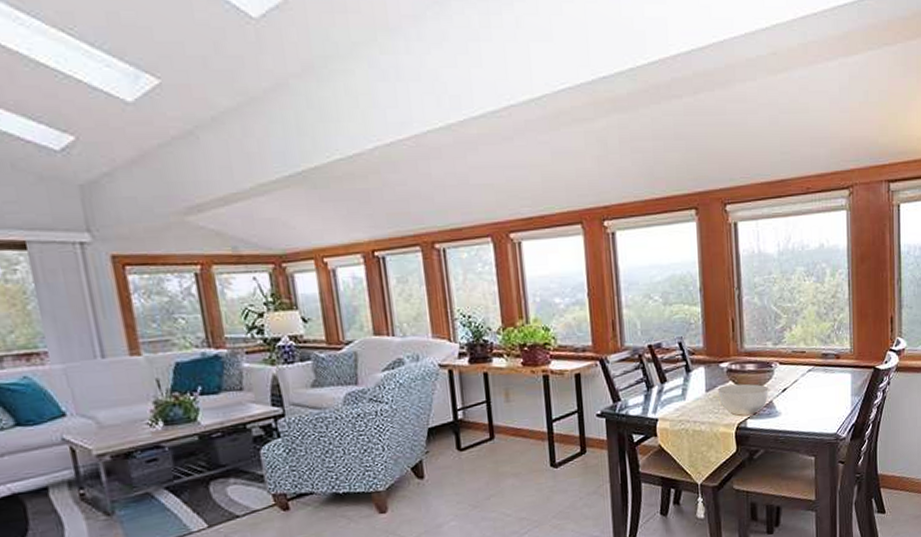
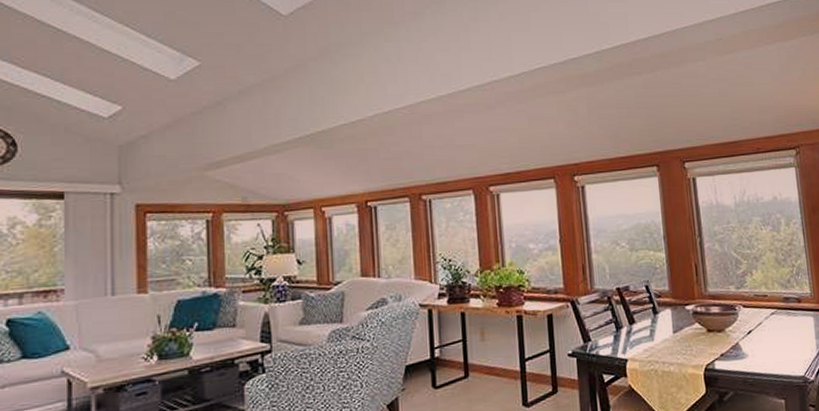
bowl: present [717,383,768,417] -> none [684,325,734,358]

